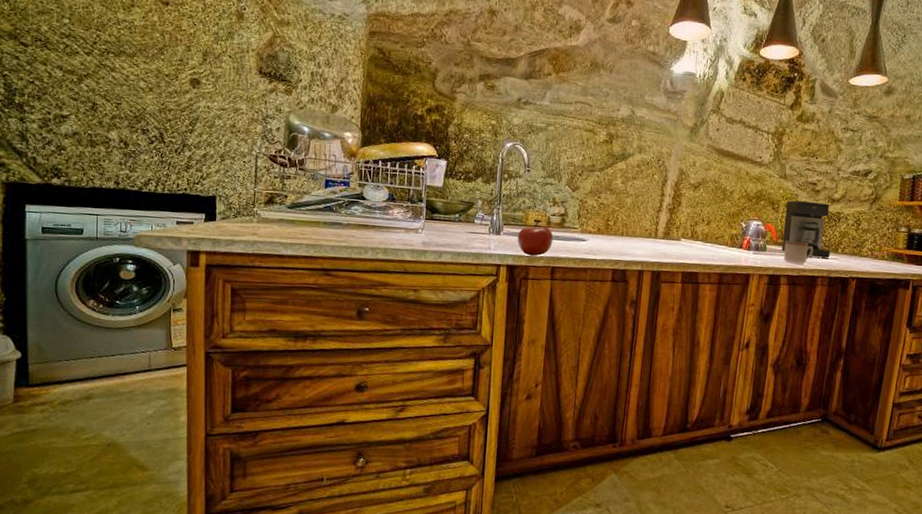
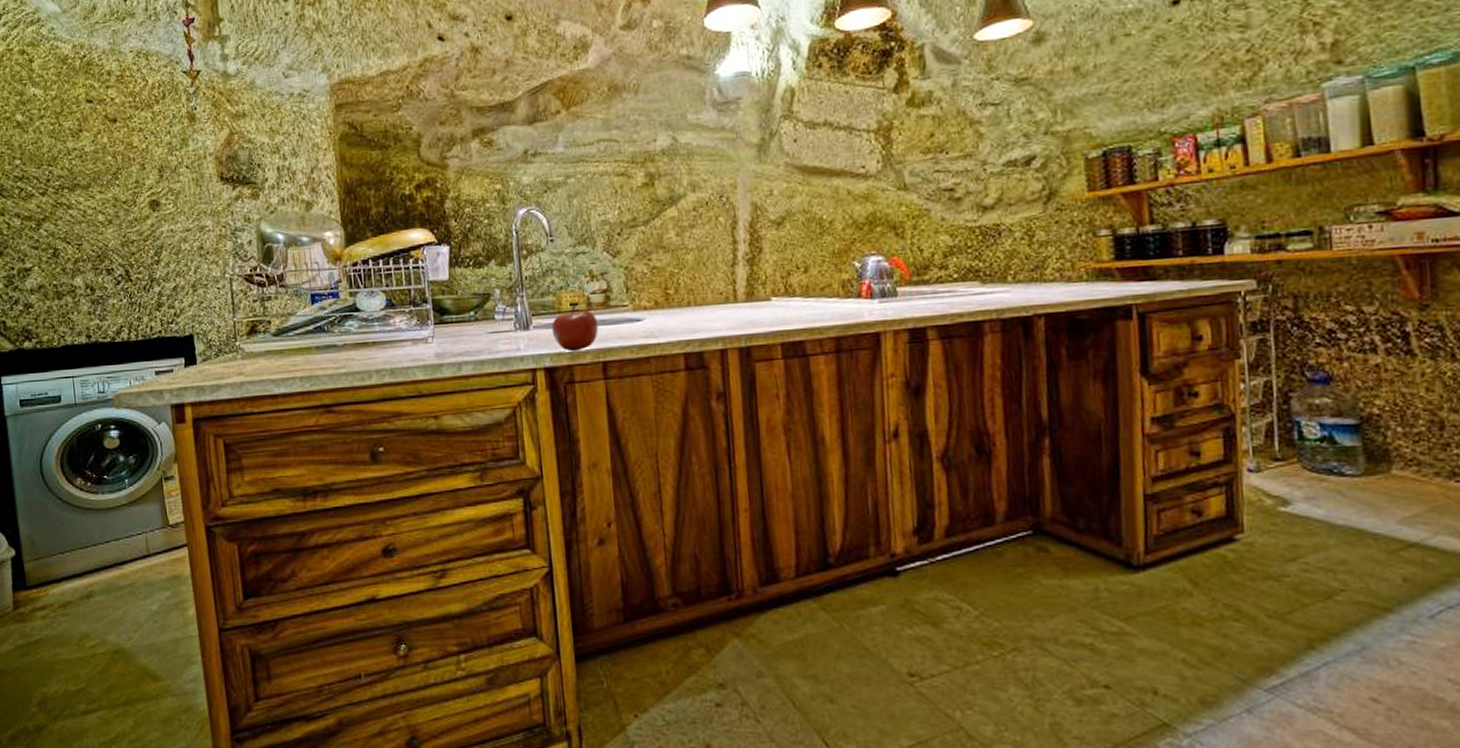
coffee maker: present [781,200,831,259] -> none [914,214,996,294]
mug: present [784,240,814,265] -> none [922,274,970,309]

